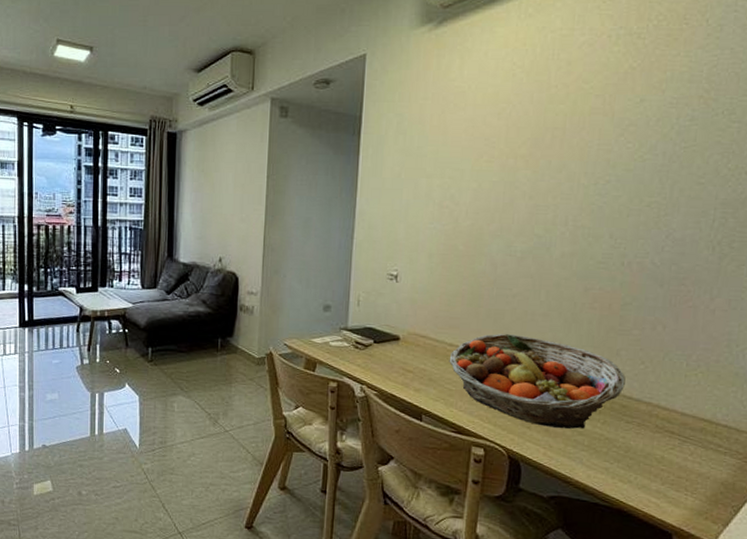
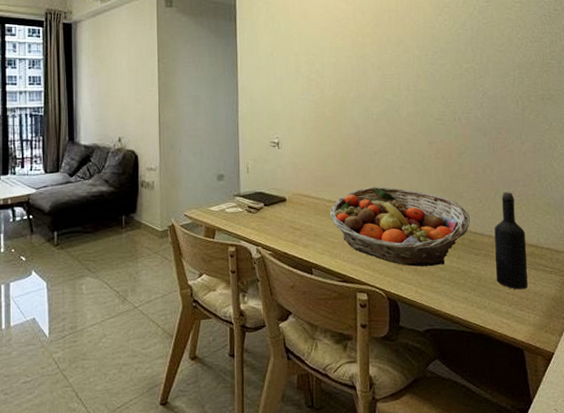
wine bottle: none [649,354,698,469] -> present [494,192,528,290]

